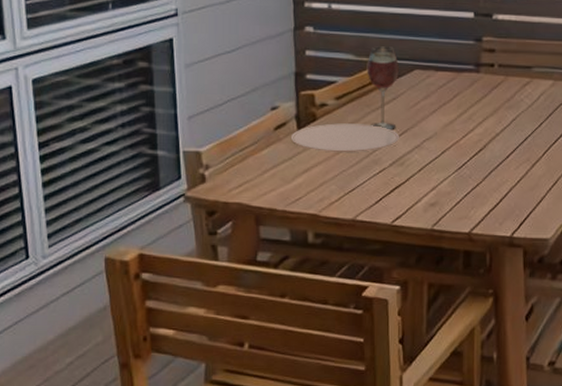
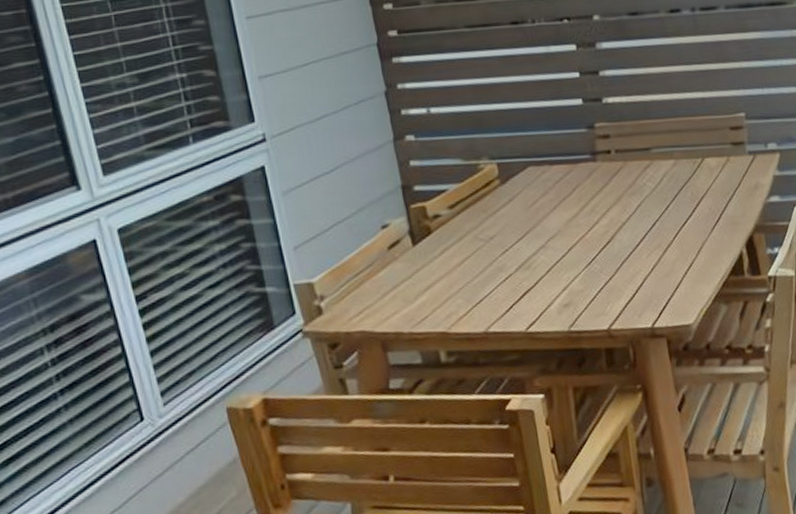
plate: present [290,123,400,153] -> none [406,230,523,266]
wineglass: present [366,46,399,130] -> none [476,145,516,234]

